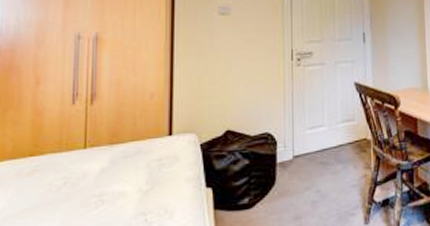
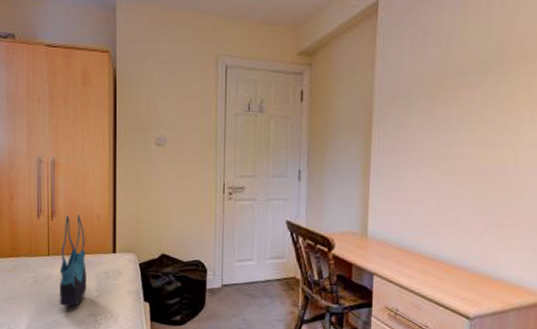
tote bag: none [98,95,135,209] -> present [59,214,87,307]

